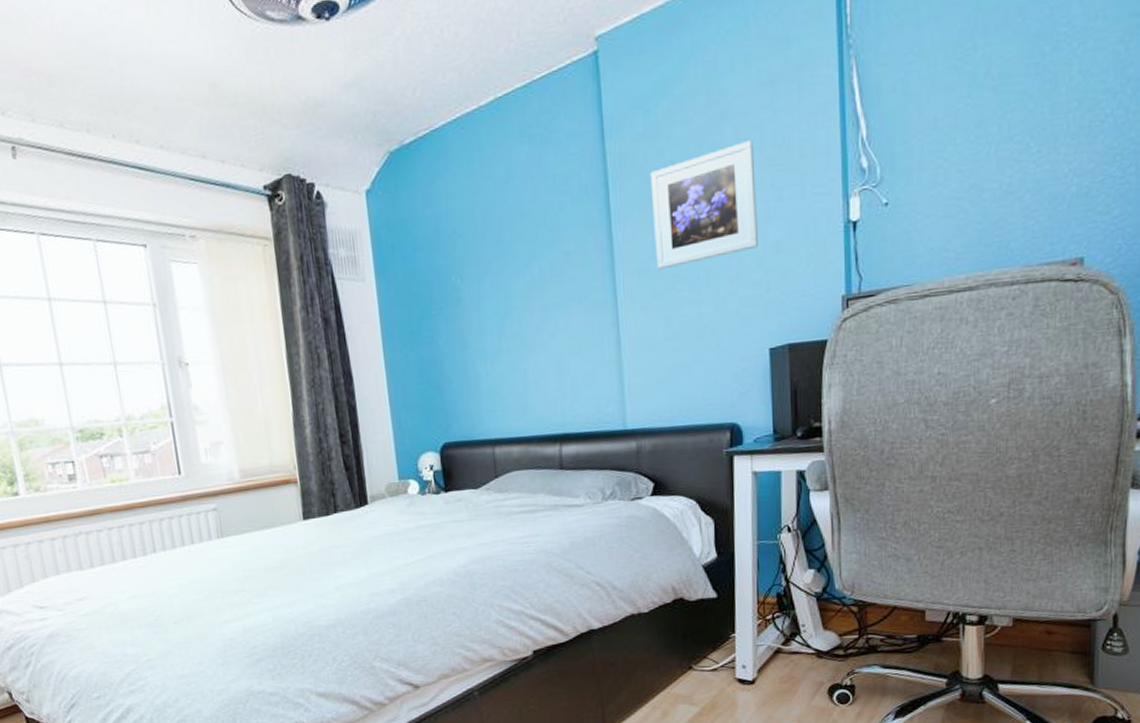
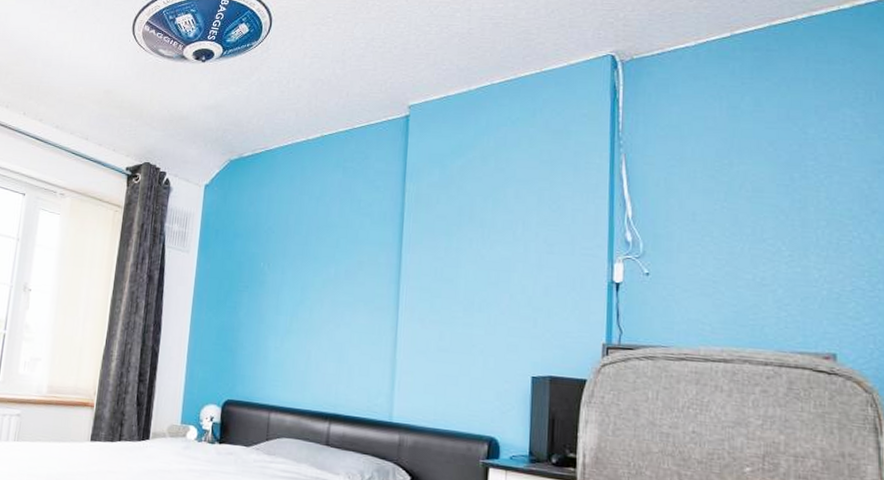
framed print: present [649,141,758,270] -> none [437,202,531,291]

